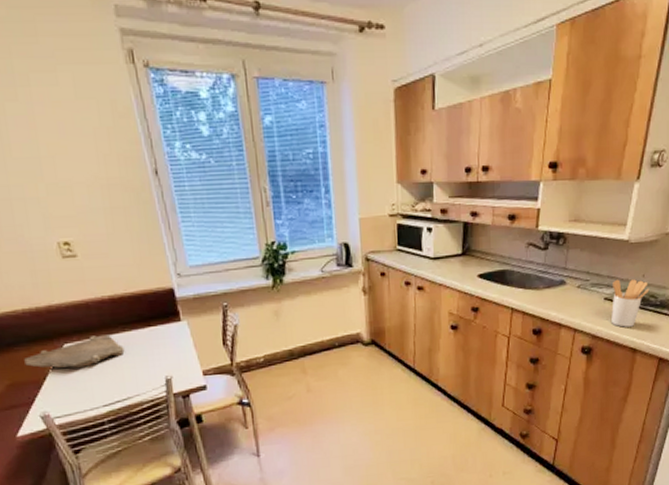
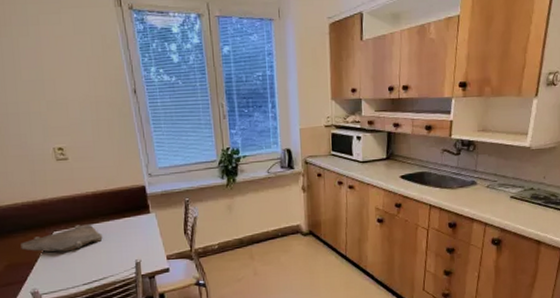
utensil holder: present [612,279,650,327] -> none [517,180,550,222]

